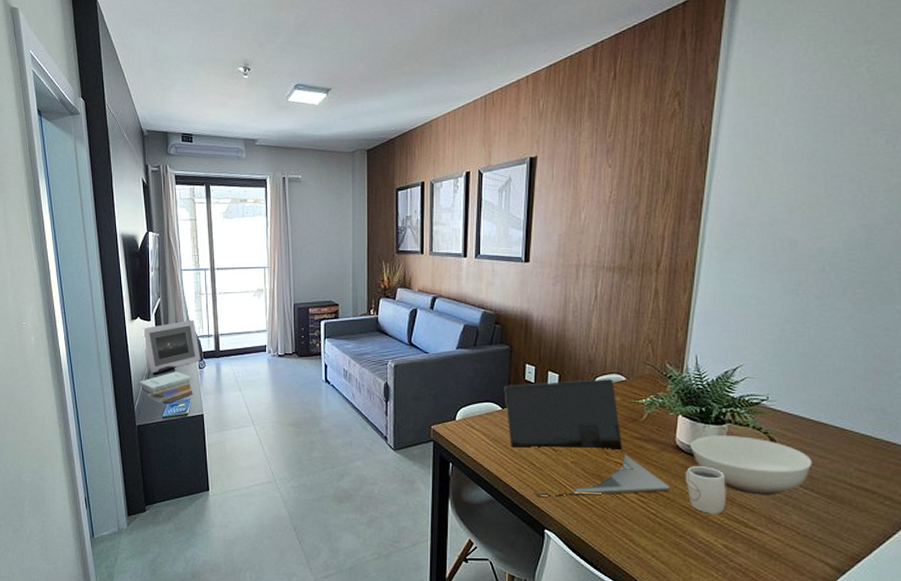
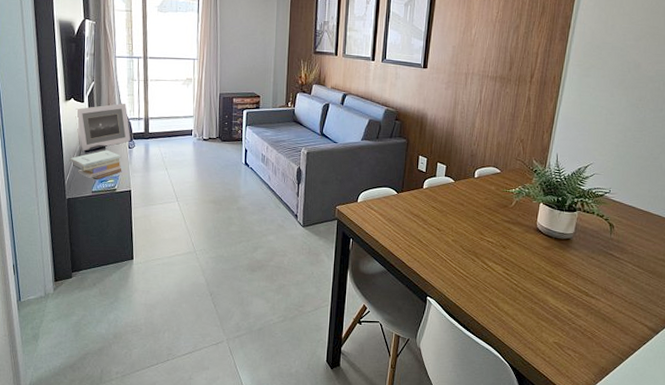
laptop: present [504,379,671,497] -> none [400,171,530,269]
mug: present [685,465,727,514] -> none [542,245,574,285]
bowl: present [689,435,813,496] -> none [547,220,640,270]

